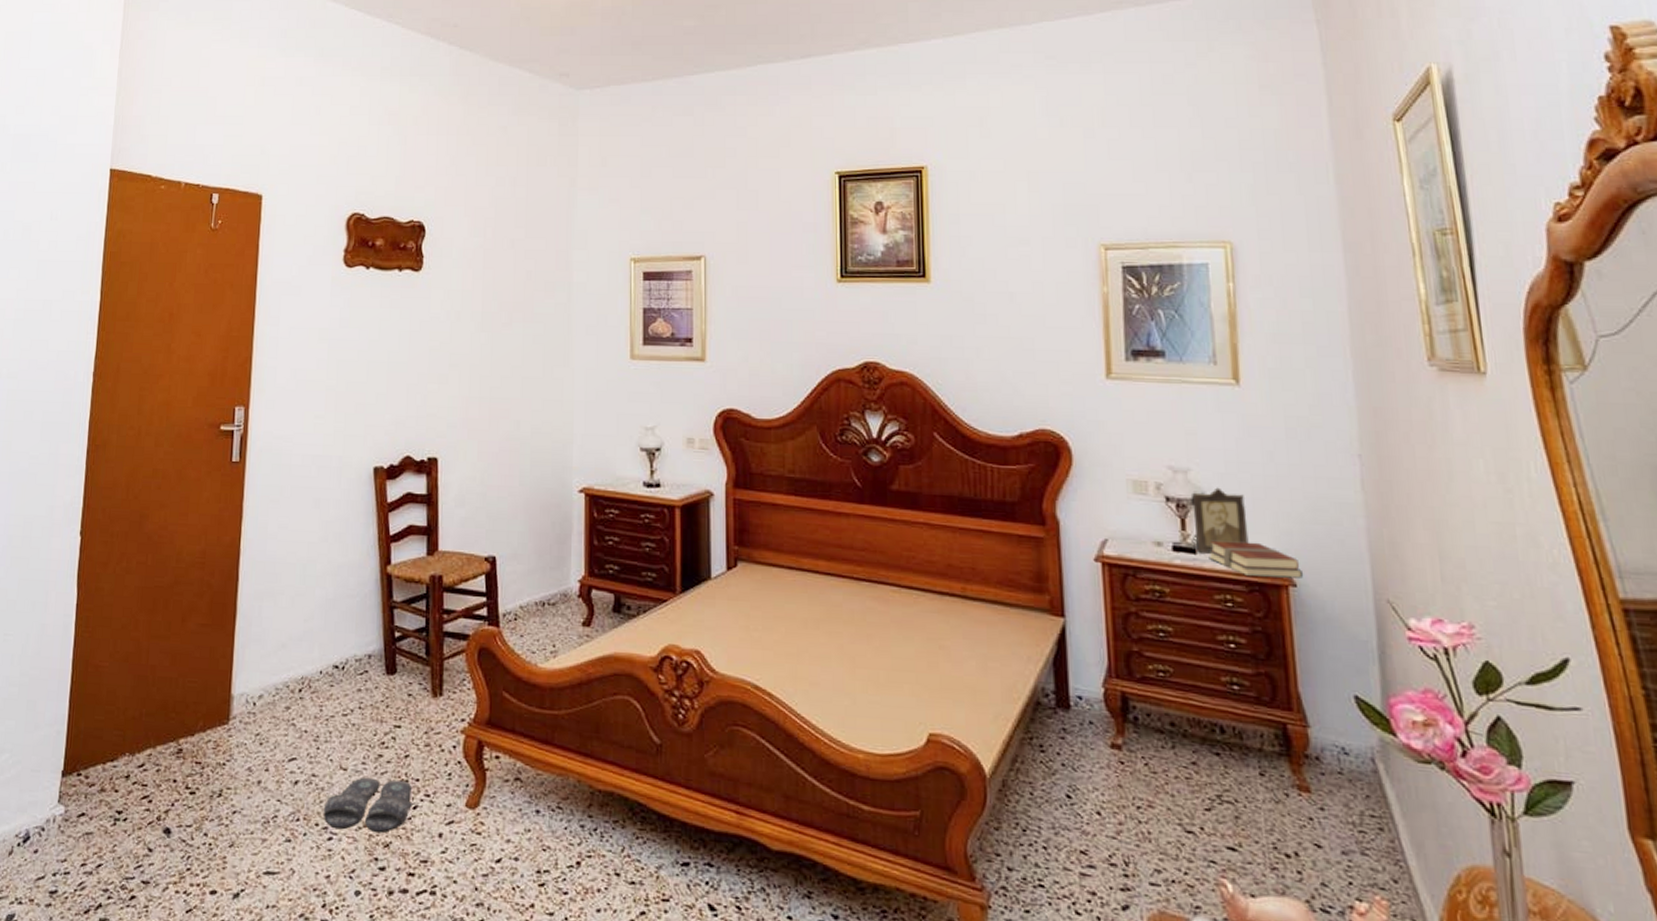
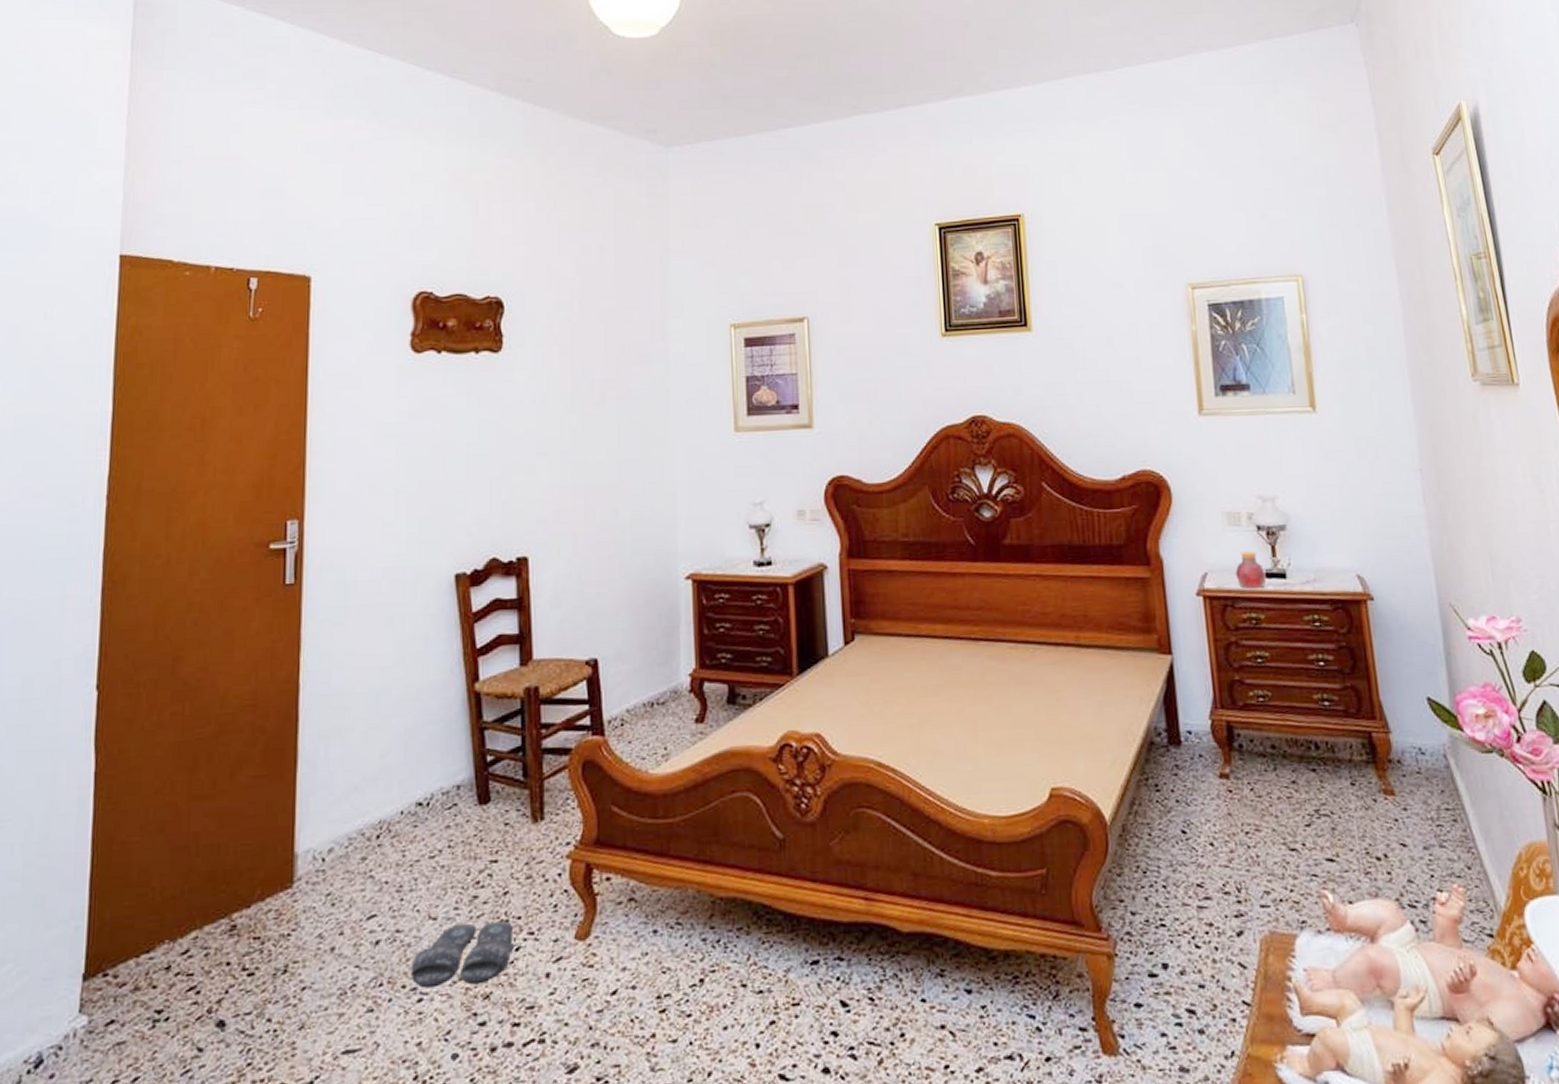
potion bottle: none [1139,521,1174,562] -> present [1235,551,1267,590]
photo frame: present [1192,487,1249,554] -> none [1280,512,1331,577]
books: present [1208,541,1304,579] -> none [1296,561,1380,596]

